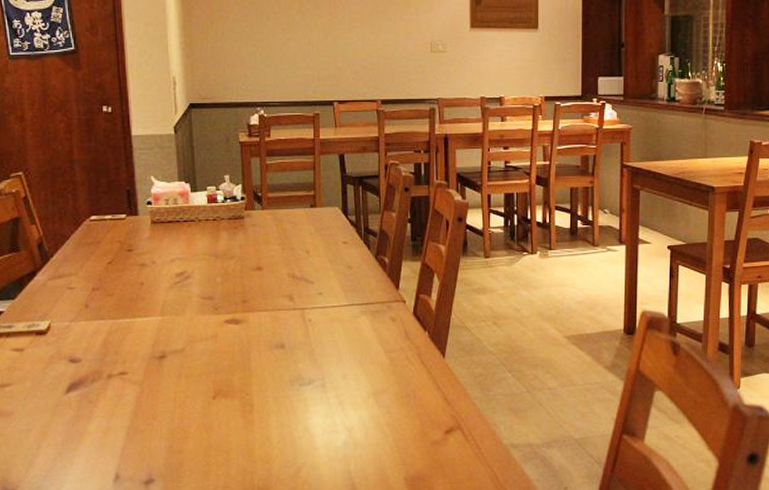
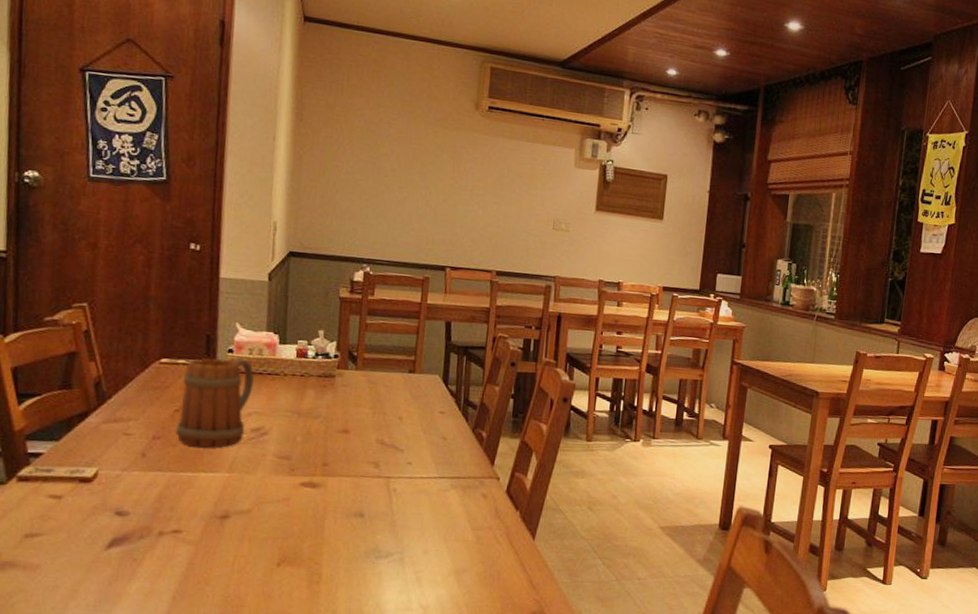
beer mug: none [111,209,173,295] -> present [176,358,254,448]

